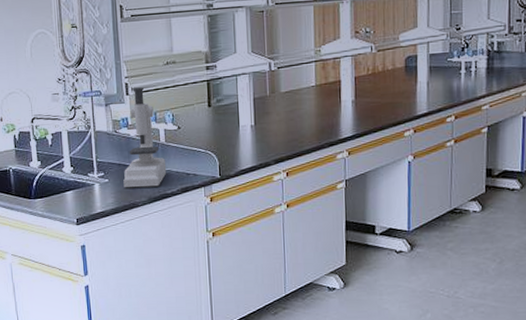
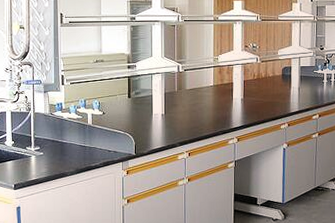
microscope: present [123,87,167,188] -> none [56,79,92,161]

